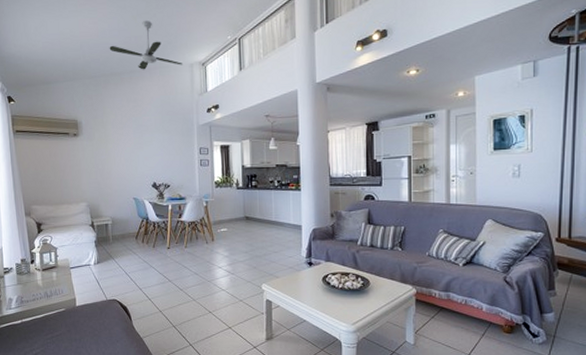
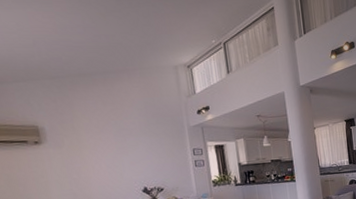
ceiling fan: present [109,20,182,70] -> none [73,18,165,71]

